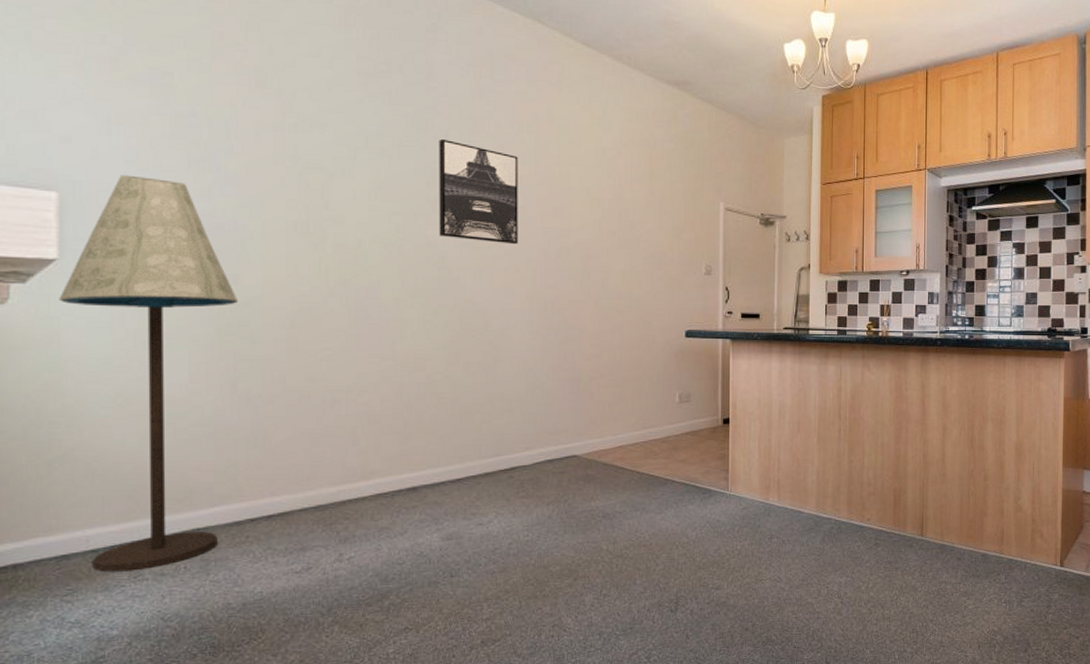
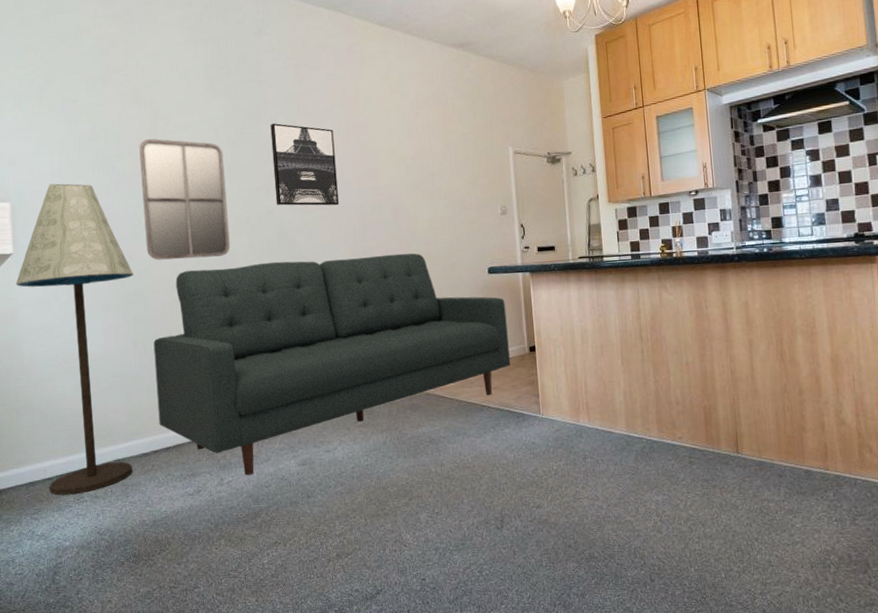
home mirror: none [258,135,374,289] -> present [139,138,230,260]
sofa: none [259,302,701,551] -> present [153,253,510,475]

